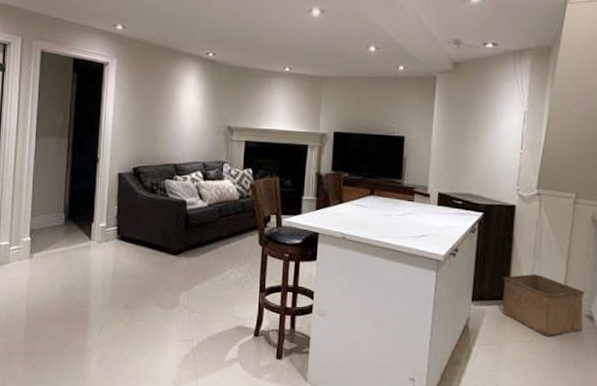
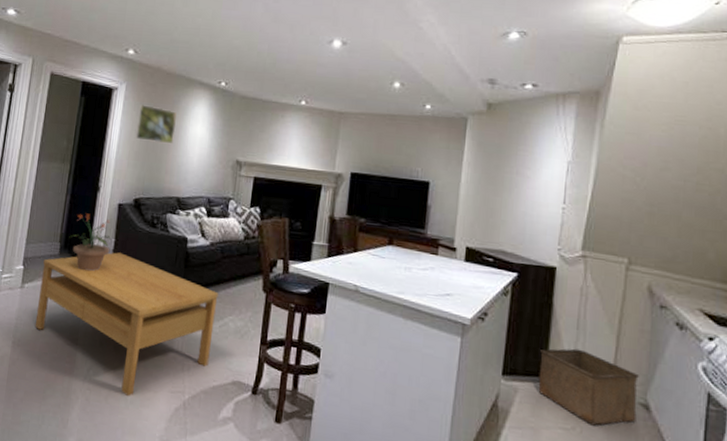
coffee table: none [46,218,218,348] -> present [35,252,219,396]
potted plant: none [73,184,114,238] -> present [69,213,111,272]
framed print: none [128,77,168,115] -> present [134,103,177,144]

